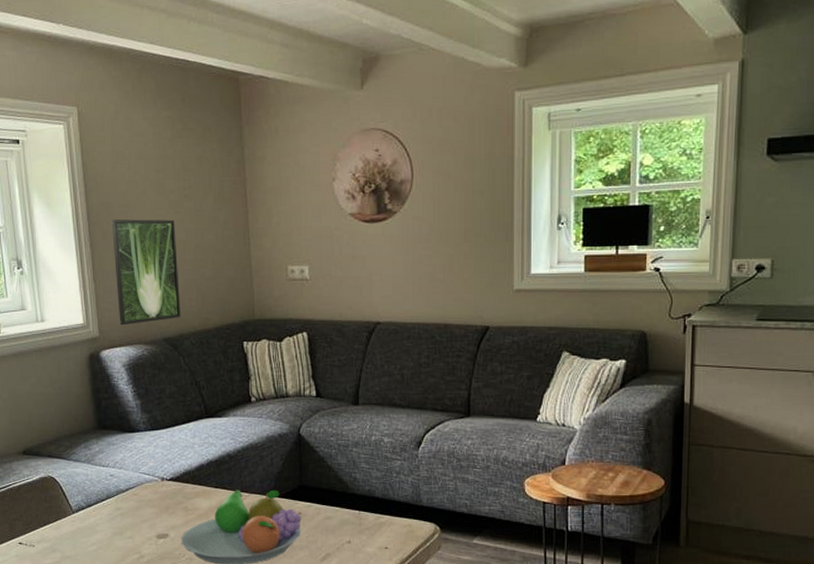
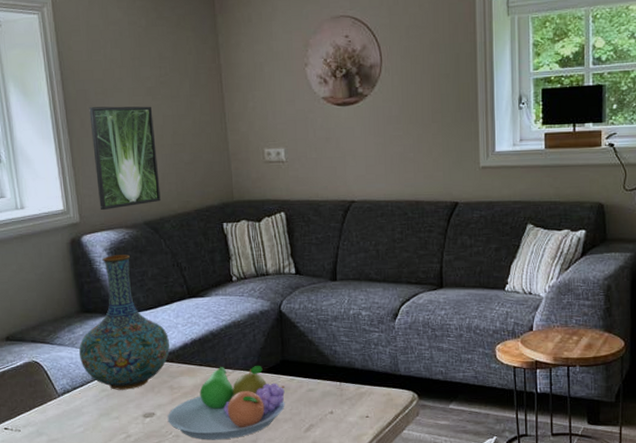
vase: none [95,371,186,509] -> present [79,254,170,390]

